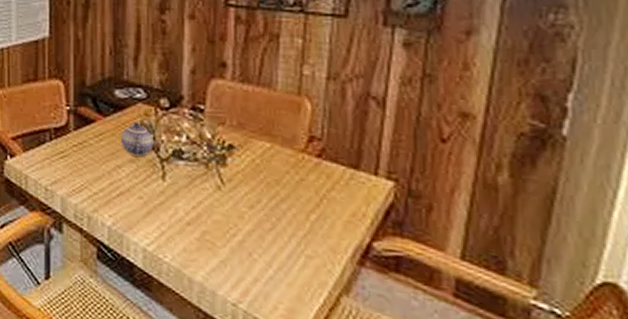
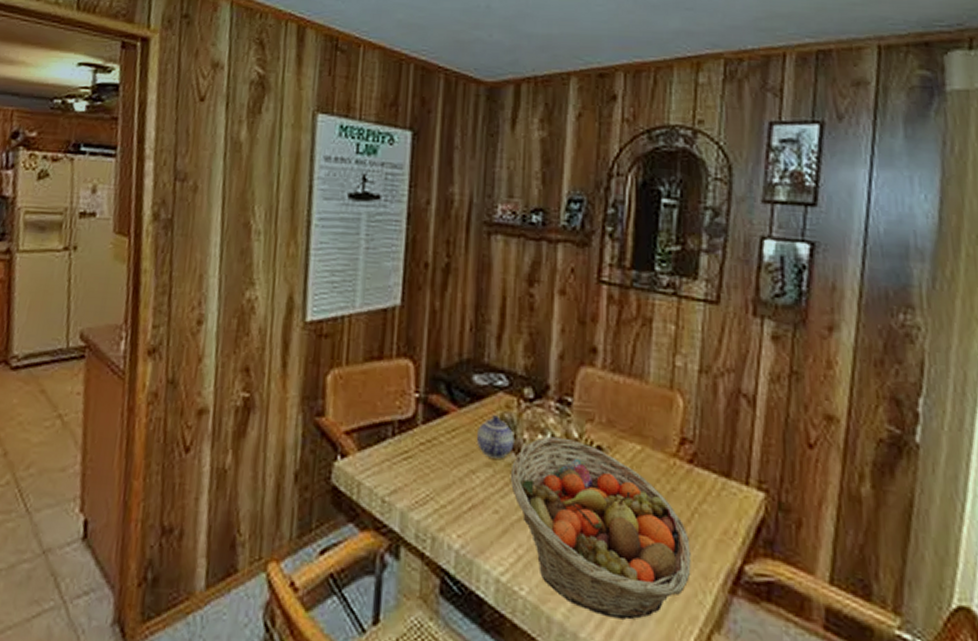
fruit basket: none [151,137,320,283] -> present [510,436,691,620]

